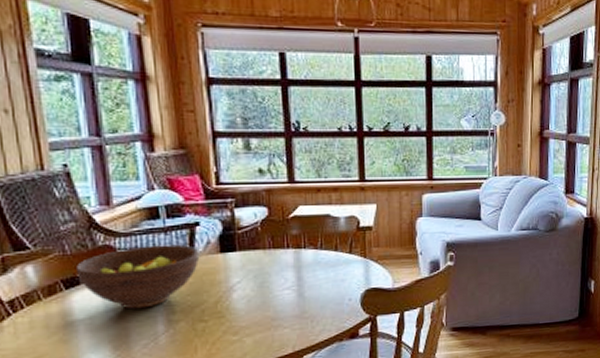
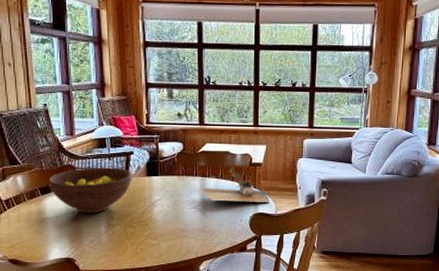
succulent plant: none [297,232,384,279] -> present [202,166,269,202]

